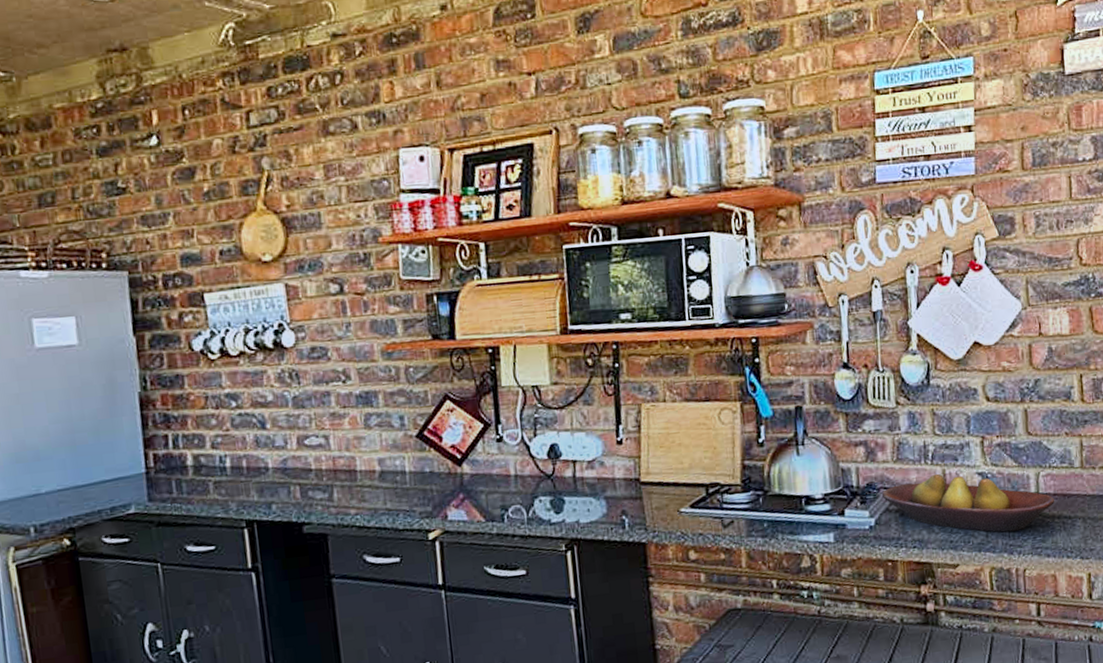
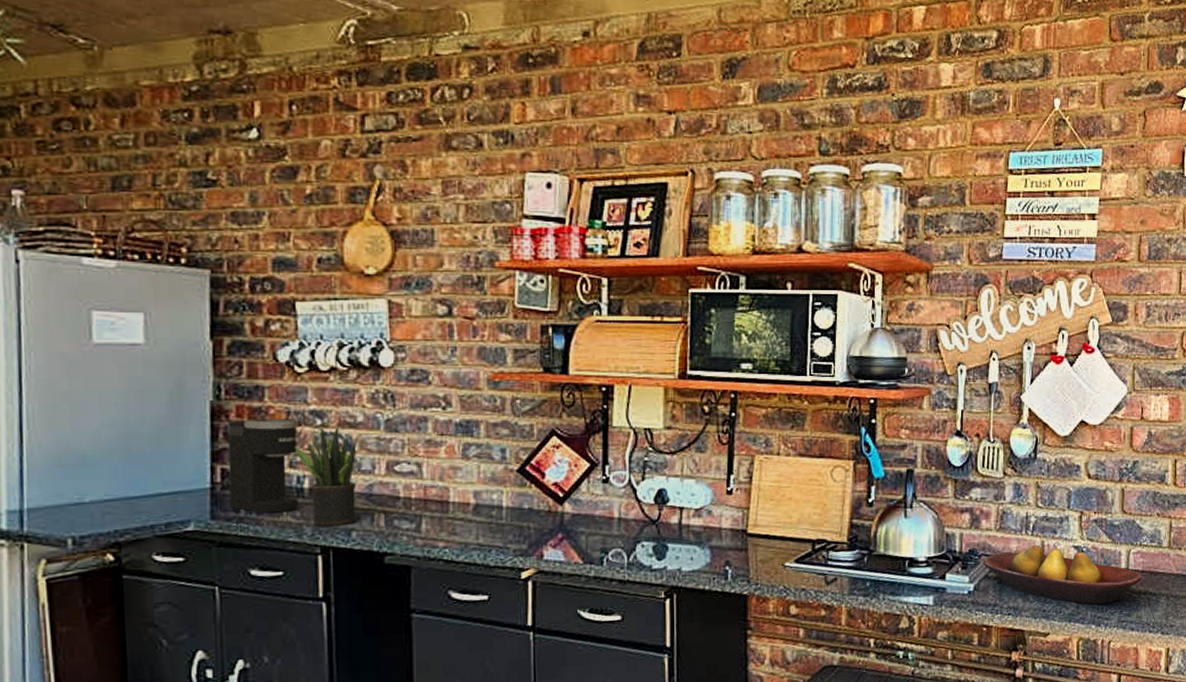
coffee maker: none [155,402,223,493] -> present [227,417,298,513]
potted plant: none [214,405,275,501] -> present [294,425,358,526]

